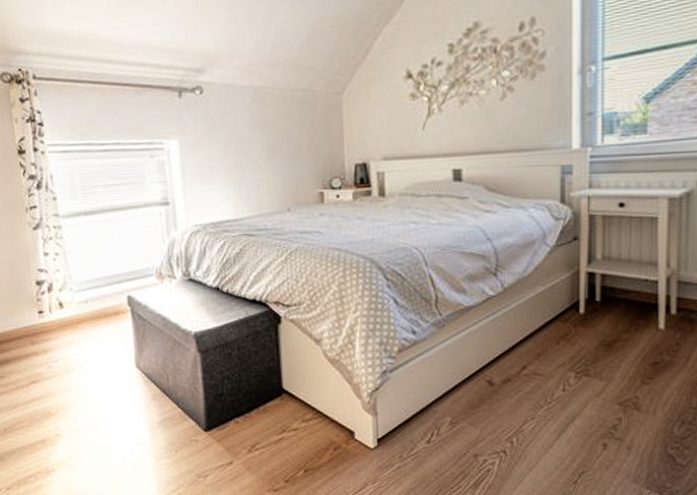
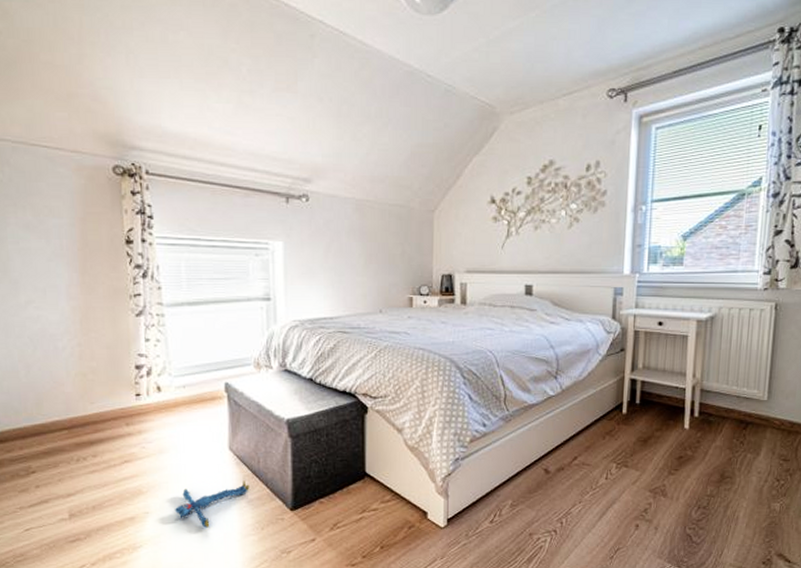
plush toy: none [84,400,160,451] -> present [174,480,249,528]

